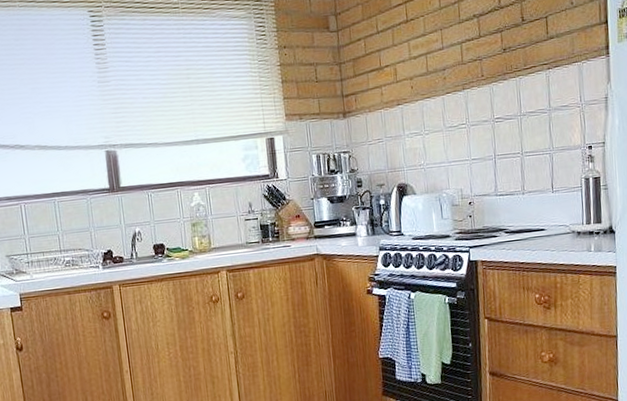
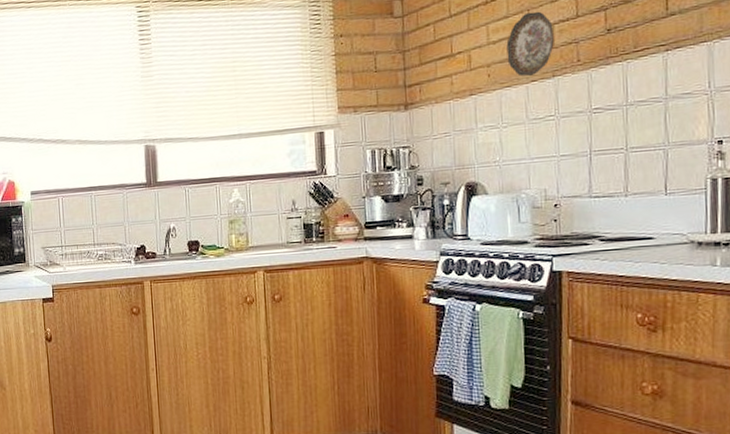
decorative plate: none [425,31,463,89] -> present [506,11,554,77]

